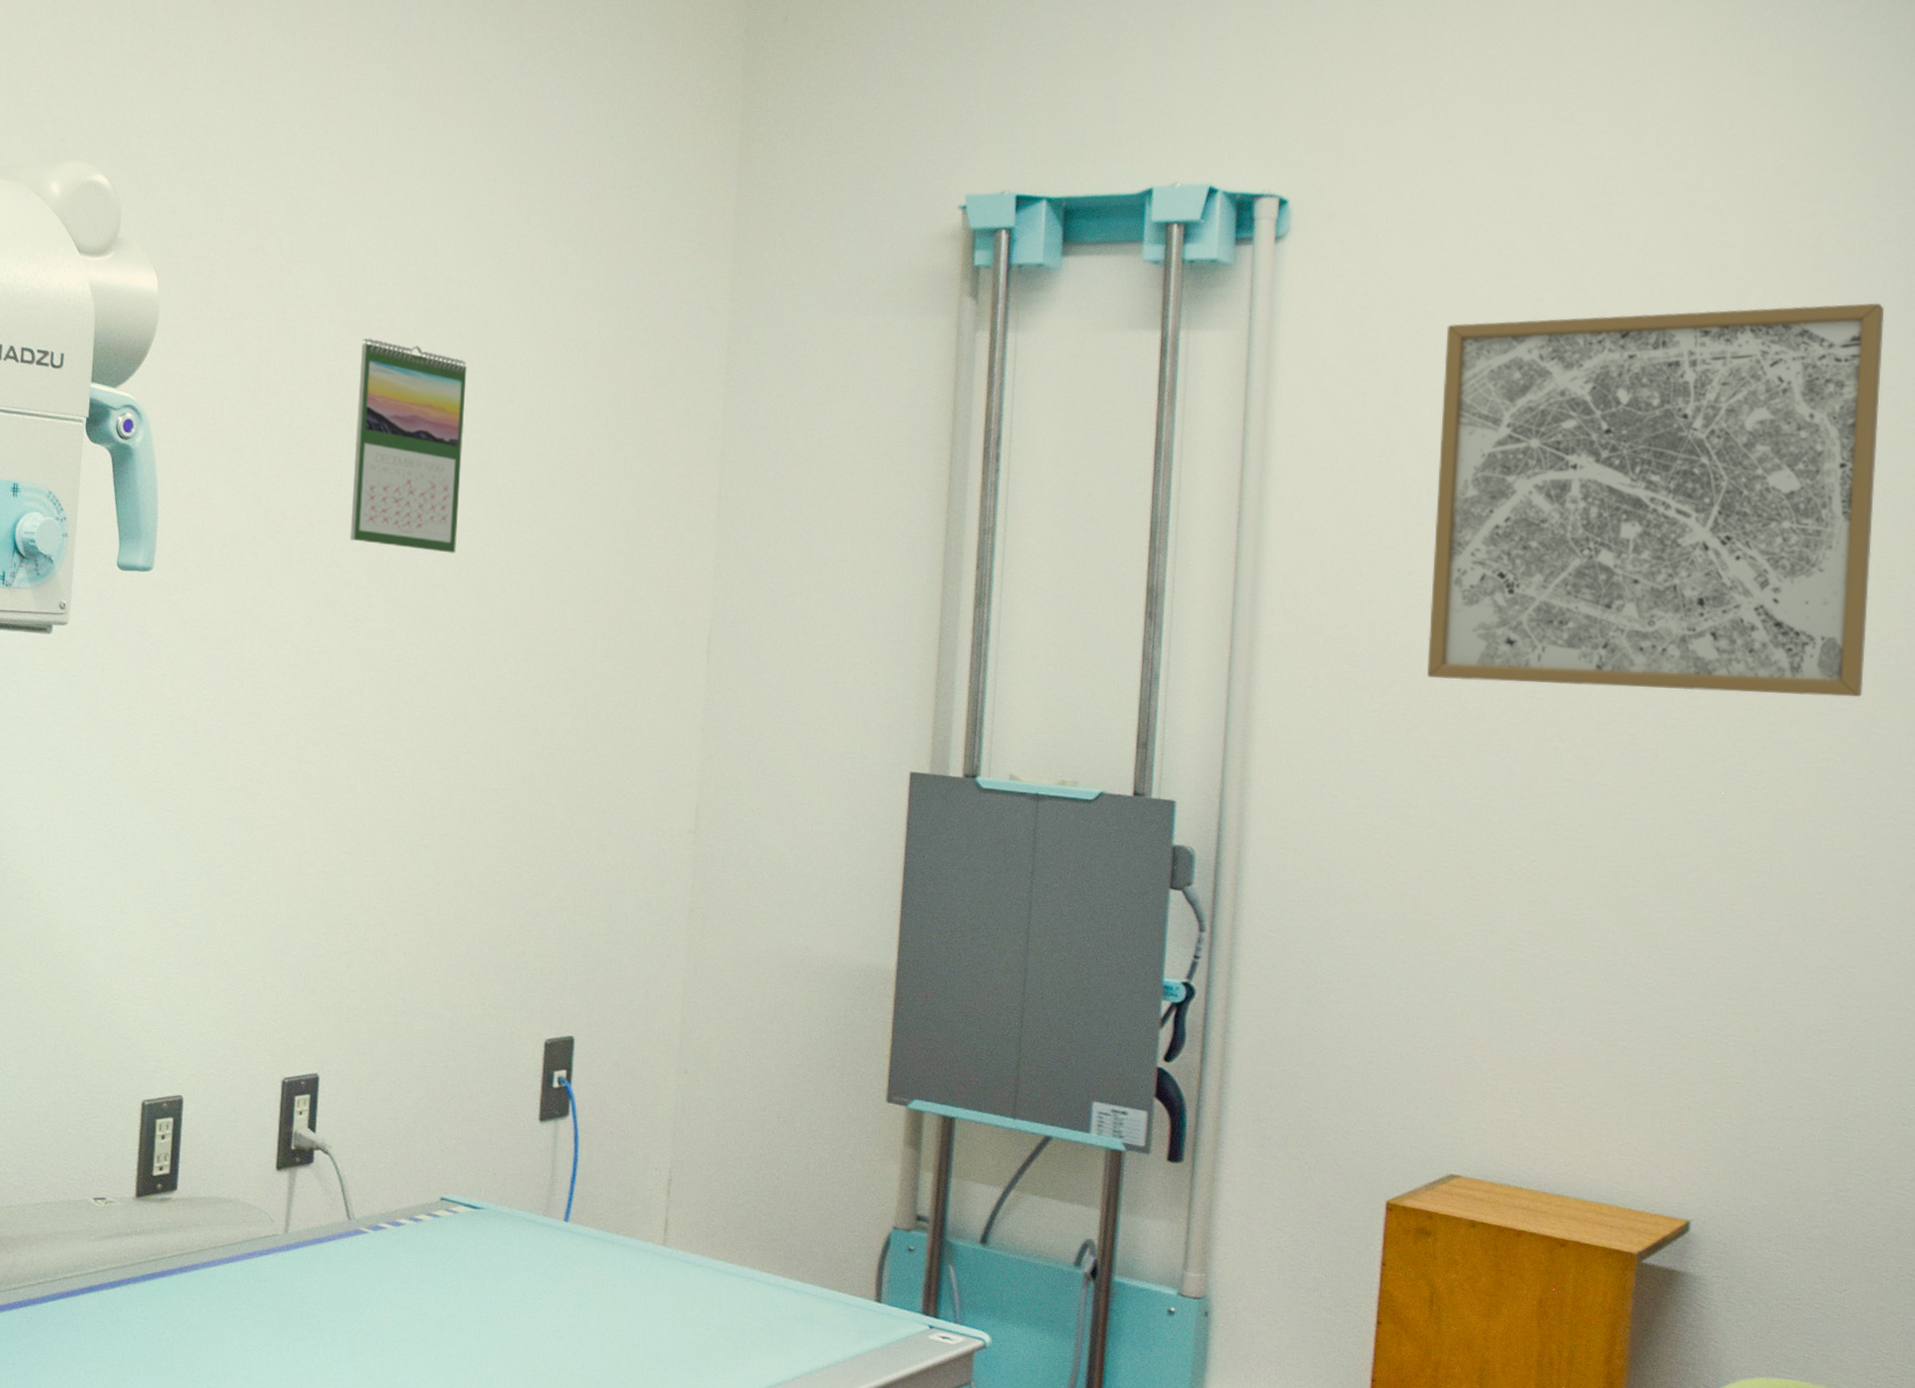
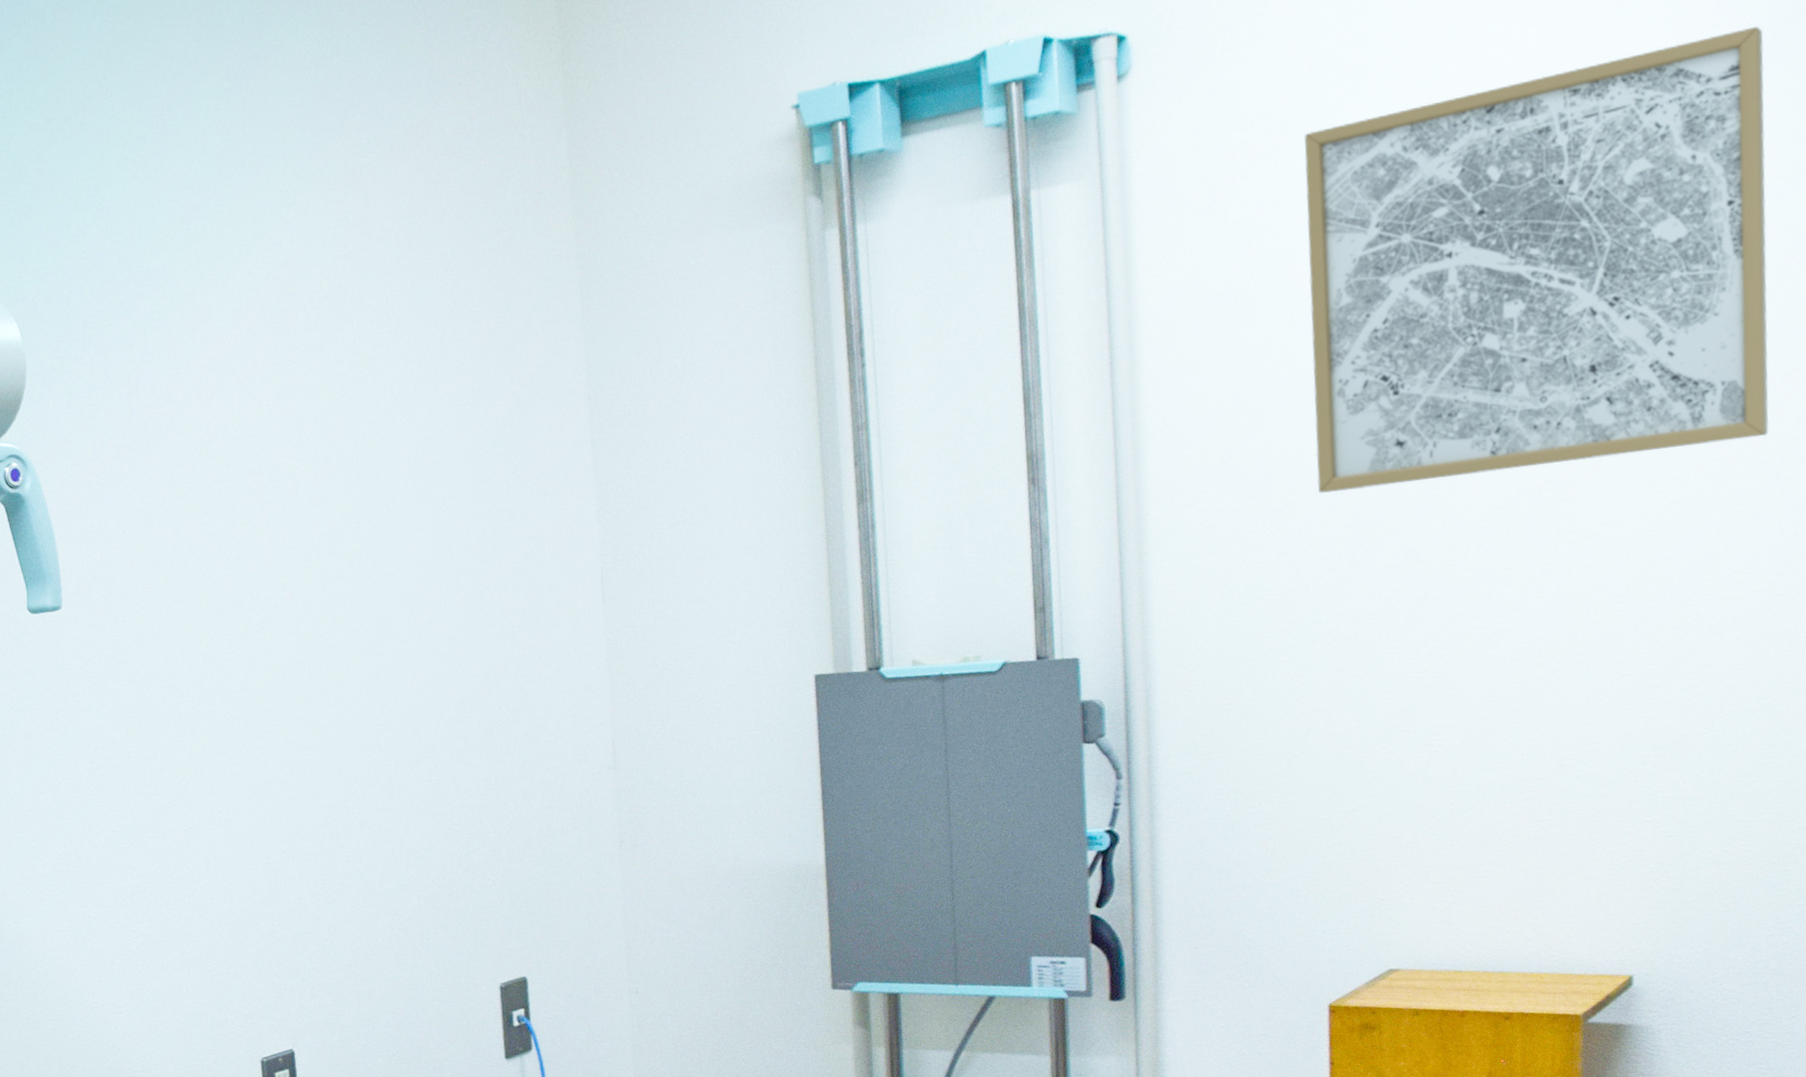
calendar: present [350,338,467,553] -> none [224,346,346,548]

